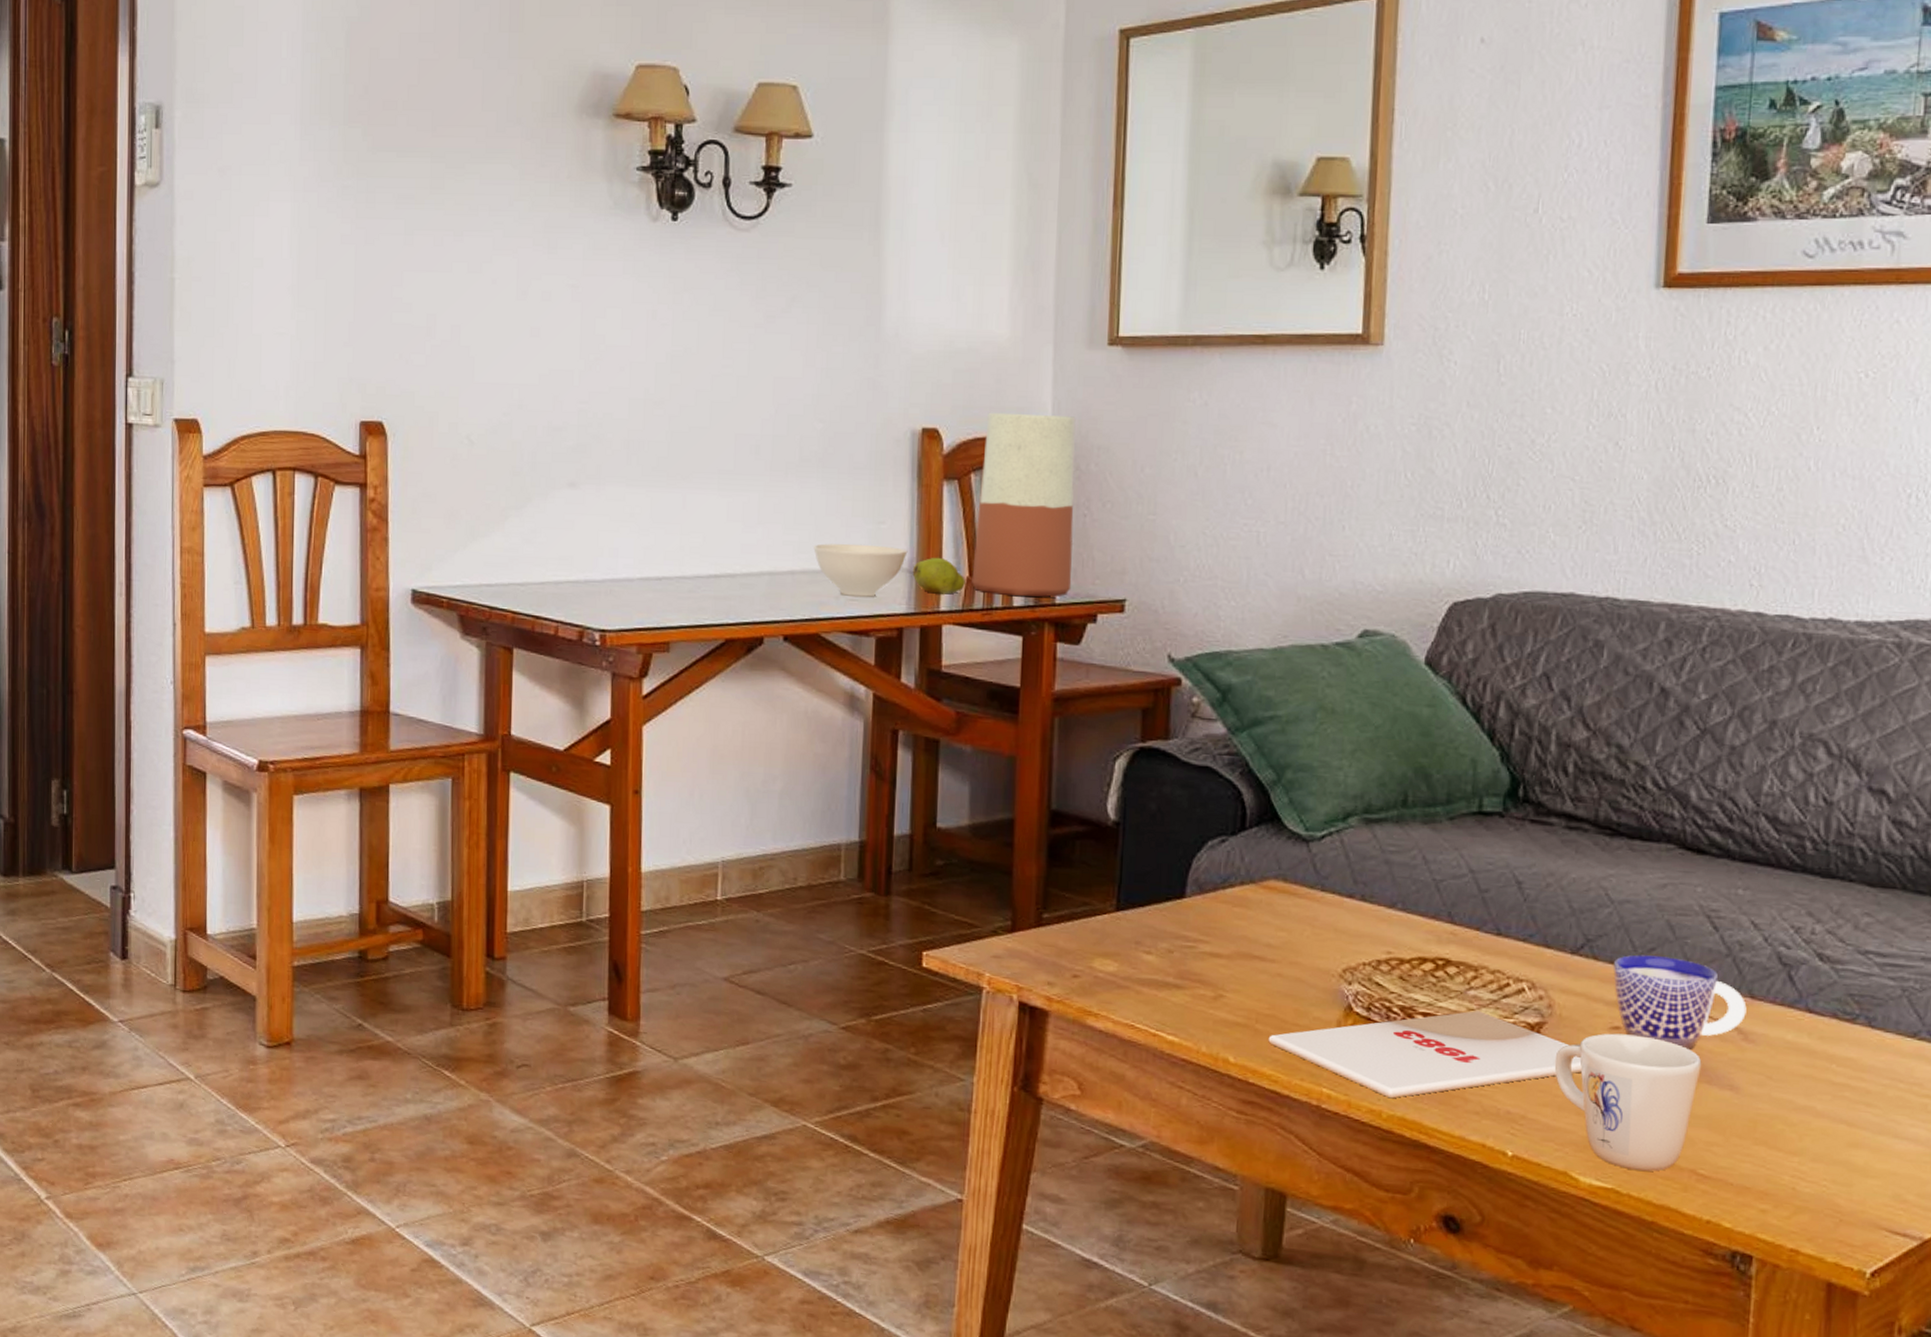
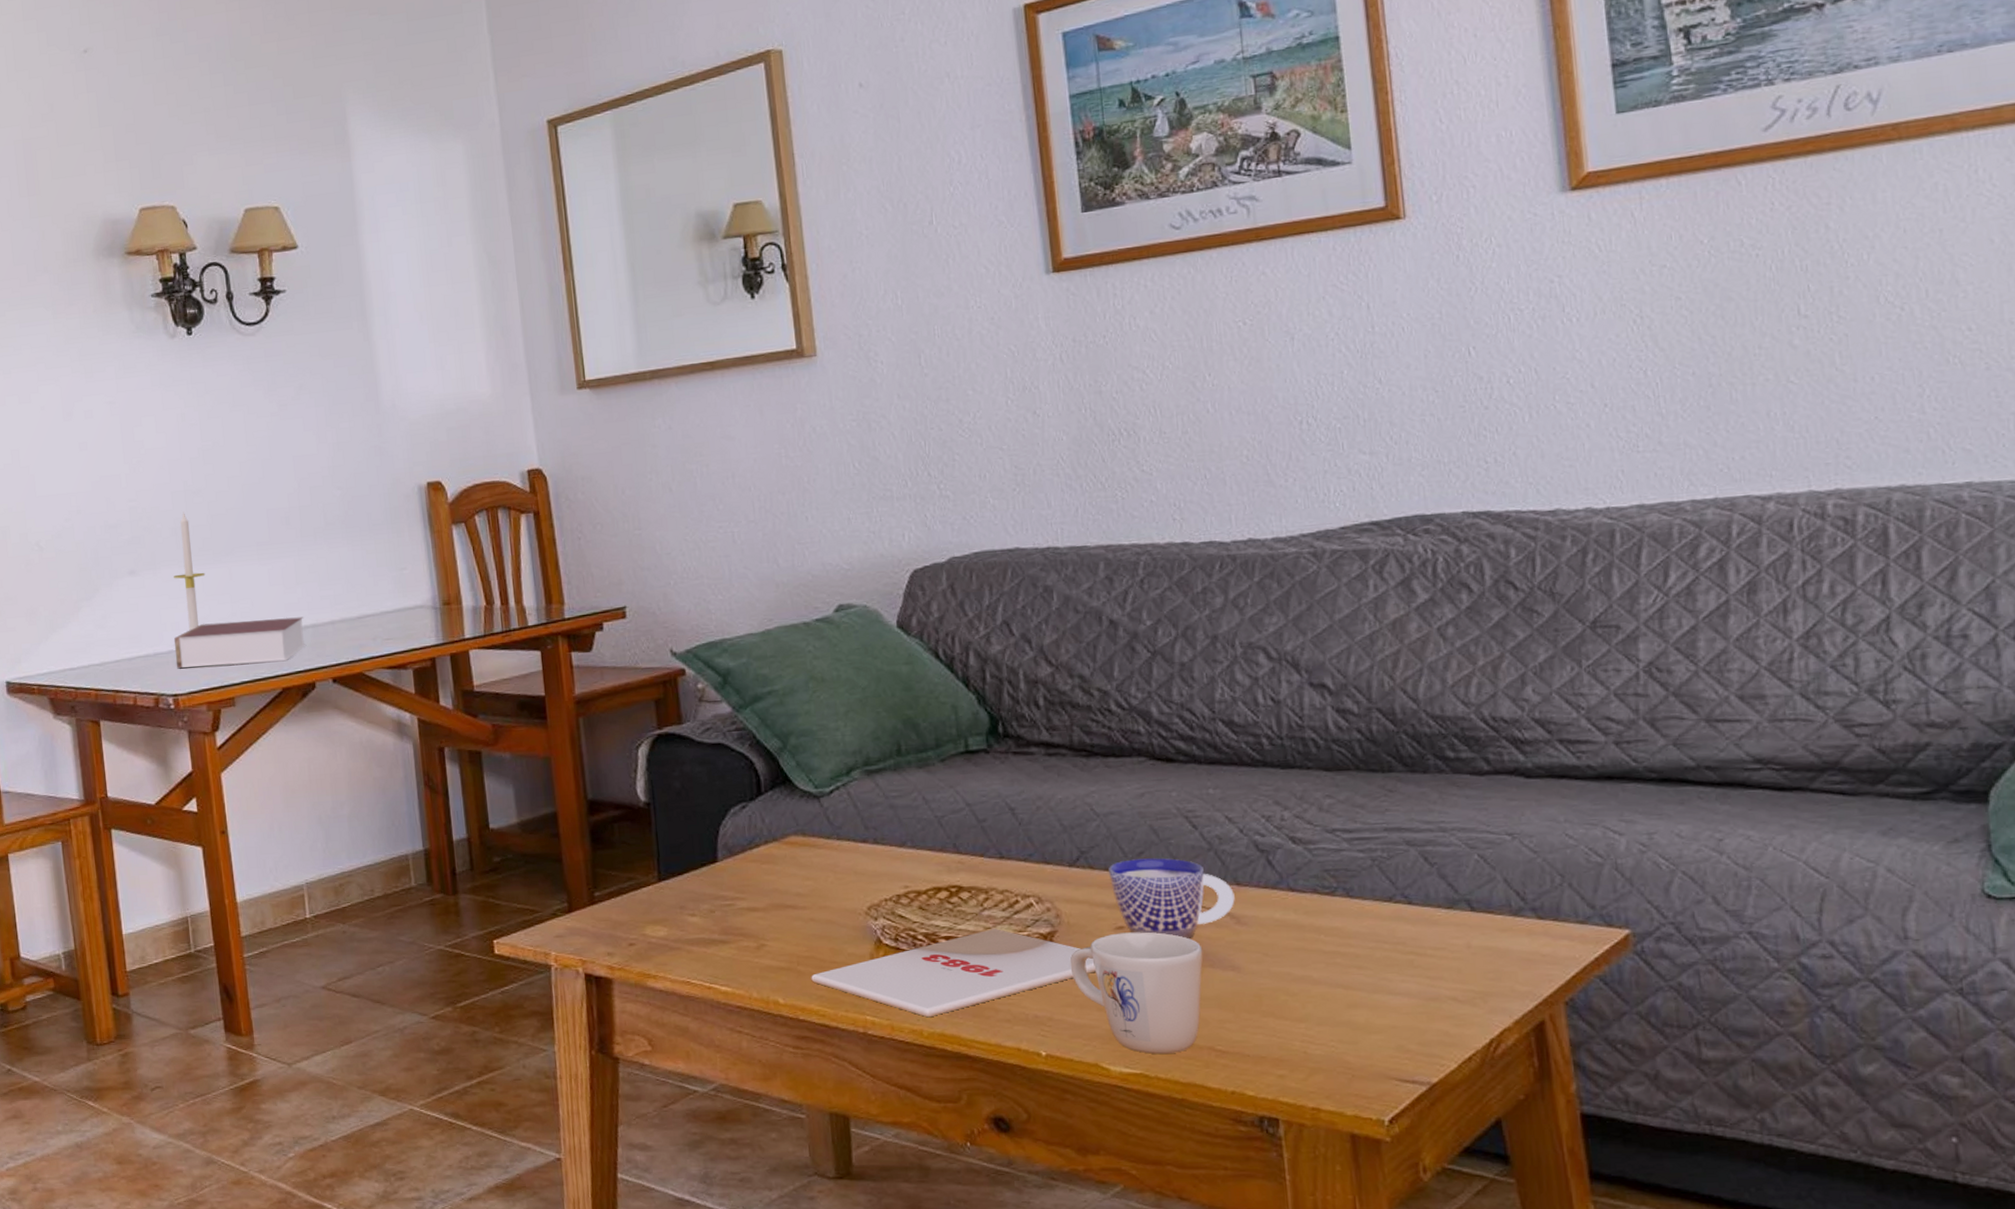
book: none [608,554,761,609] -> present [174,617,307,668]
candle: none [619,423,656,560] -> present [174,512,206,631]
bowl: present [813,543,908,598] -> none [347,588,430,637]
fruit: present [912,557,965,594] -> none [436,592,484,624]
vase: present [972,412,1076,597] -> none [482,454,577,618]

